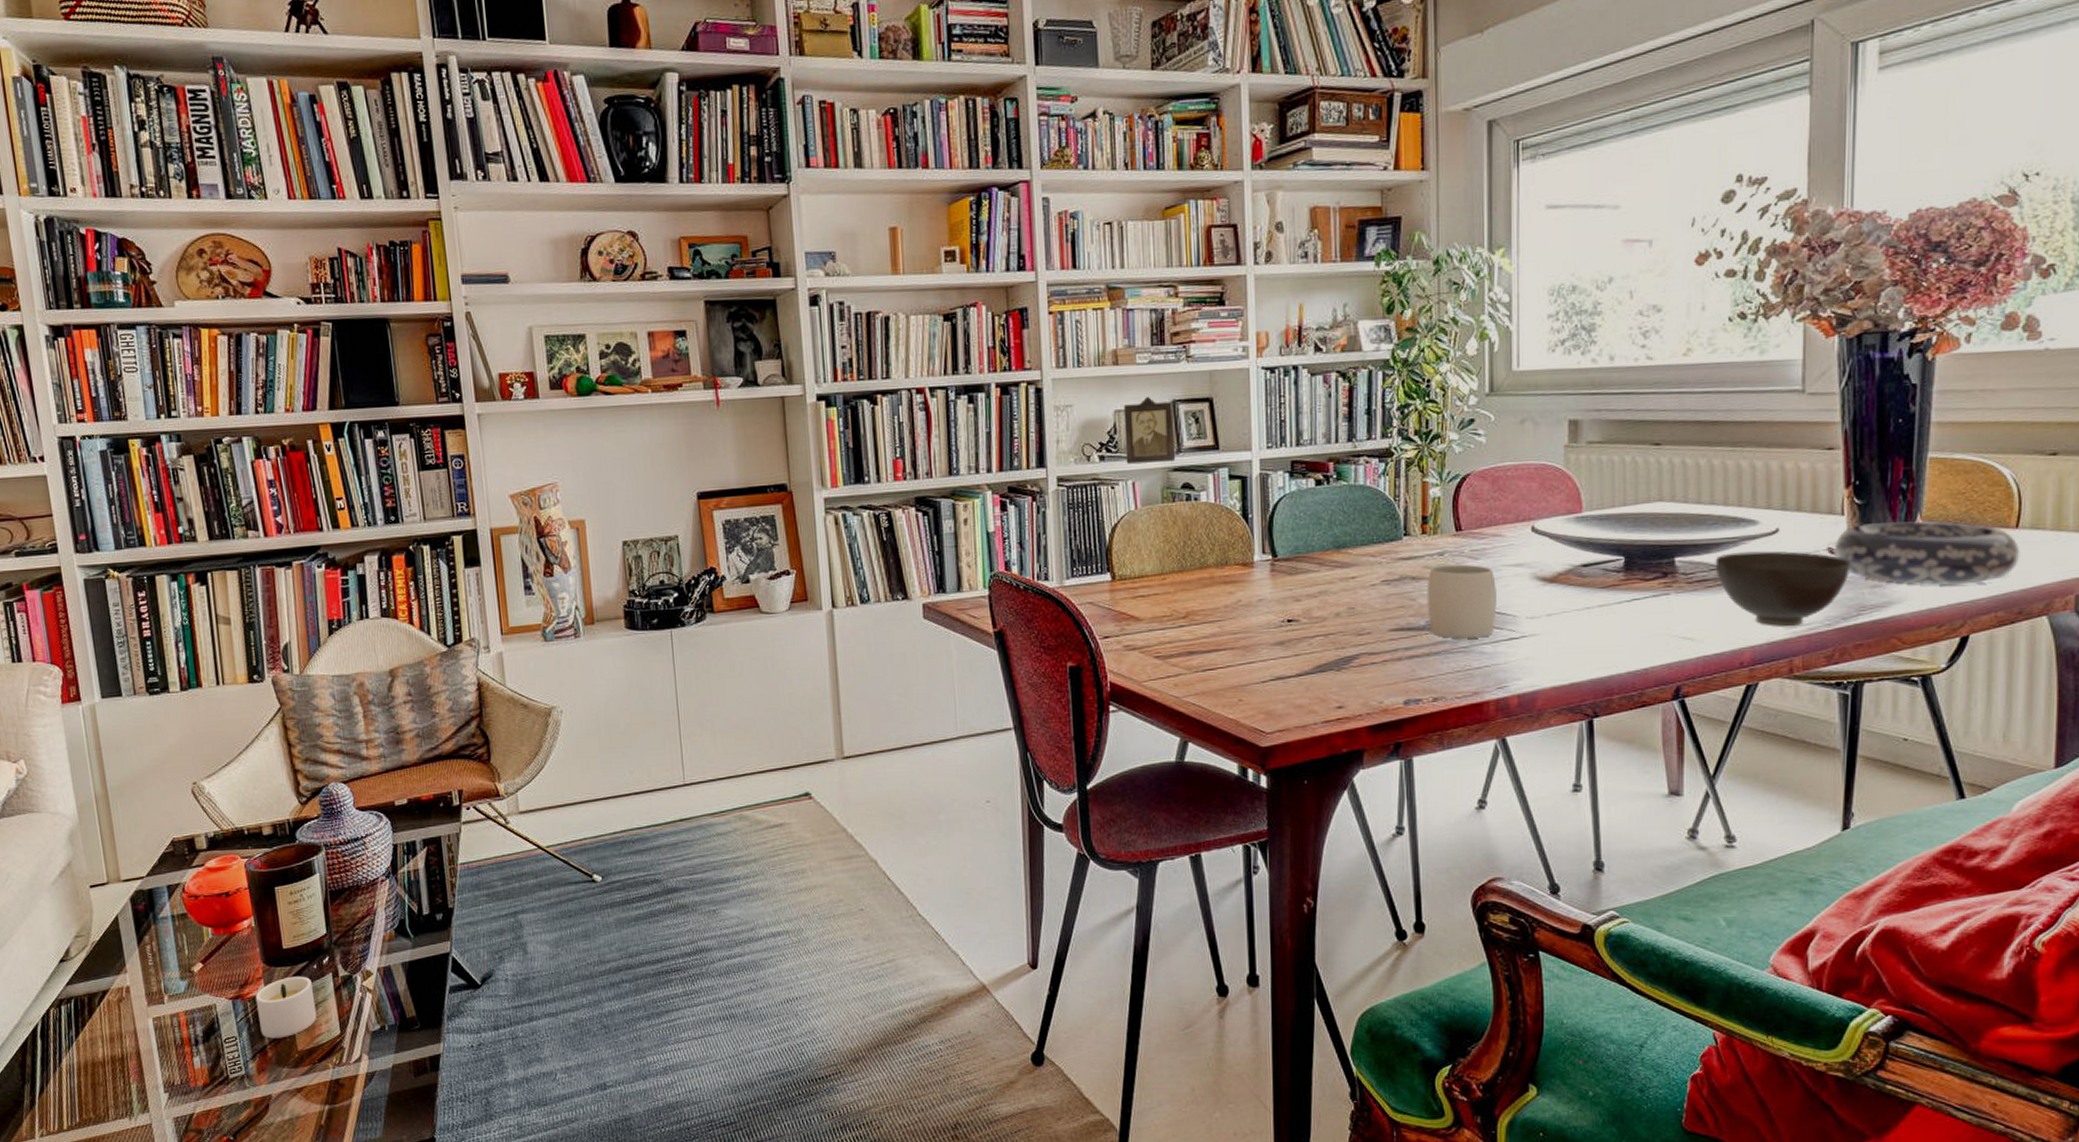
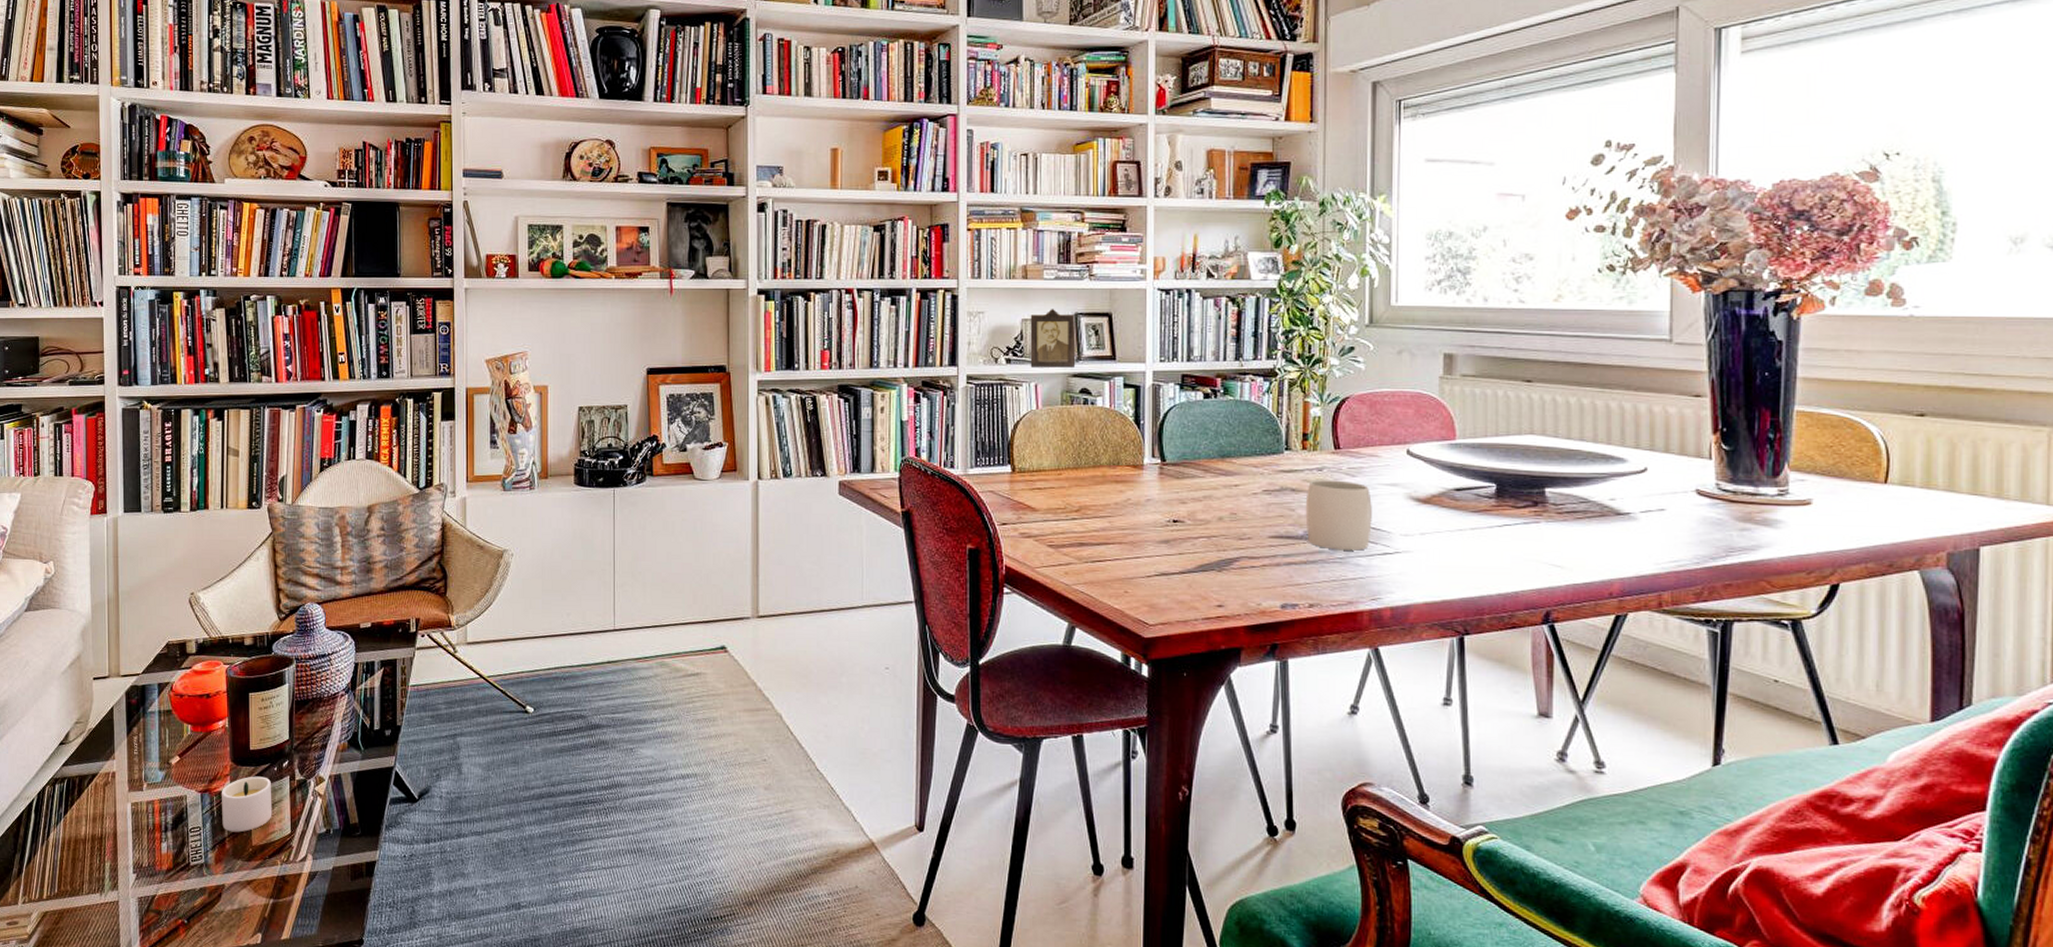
bowl: present [1715,551,1850,626] -> none [1584,487,1718,561]
decorative bowl: present [1833,521,2020,585] -> none [1702,469,1890,535]

